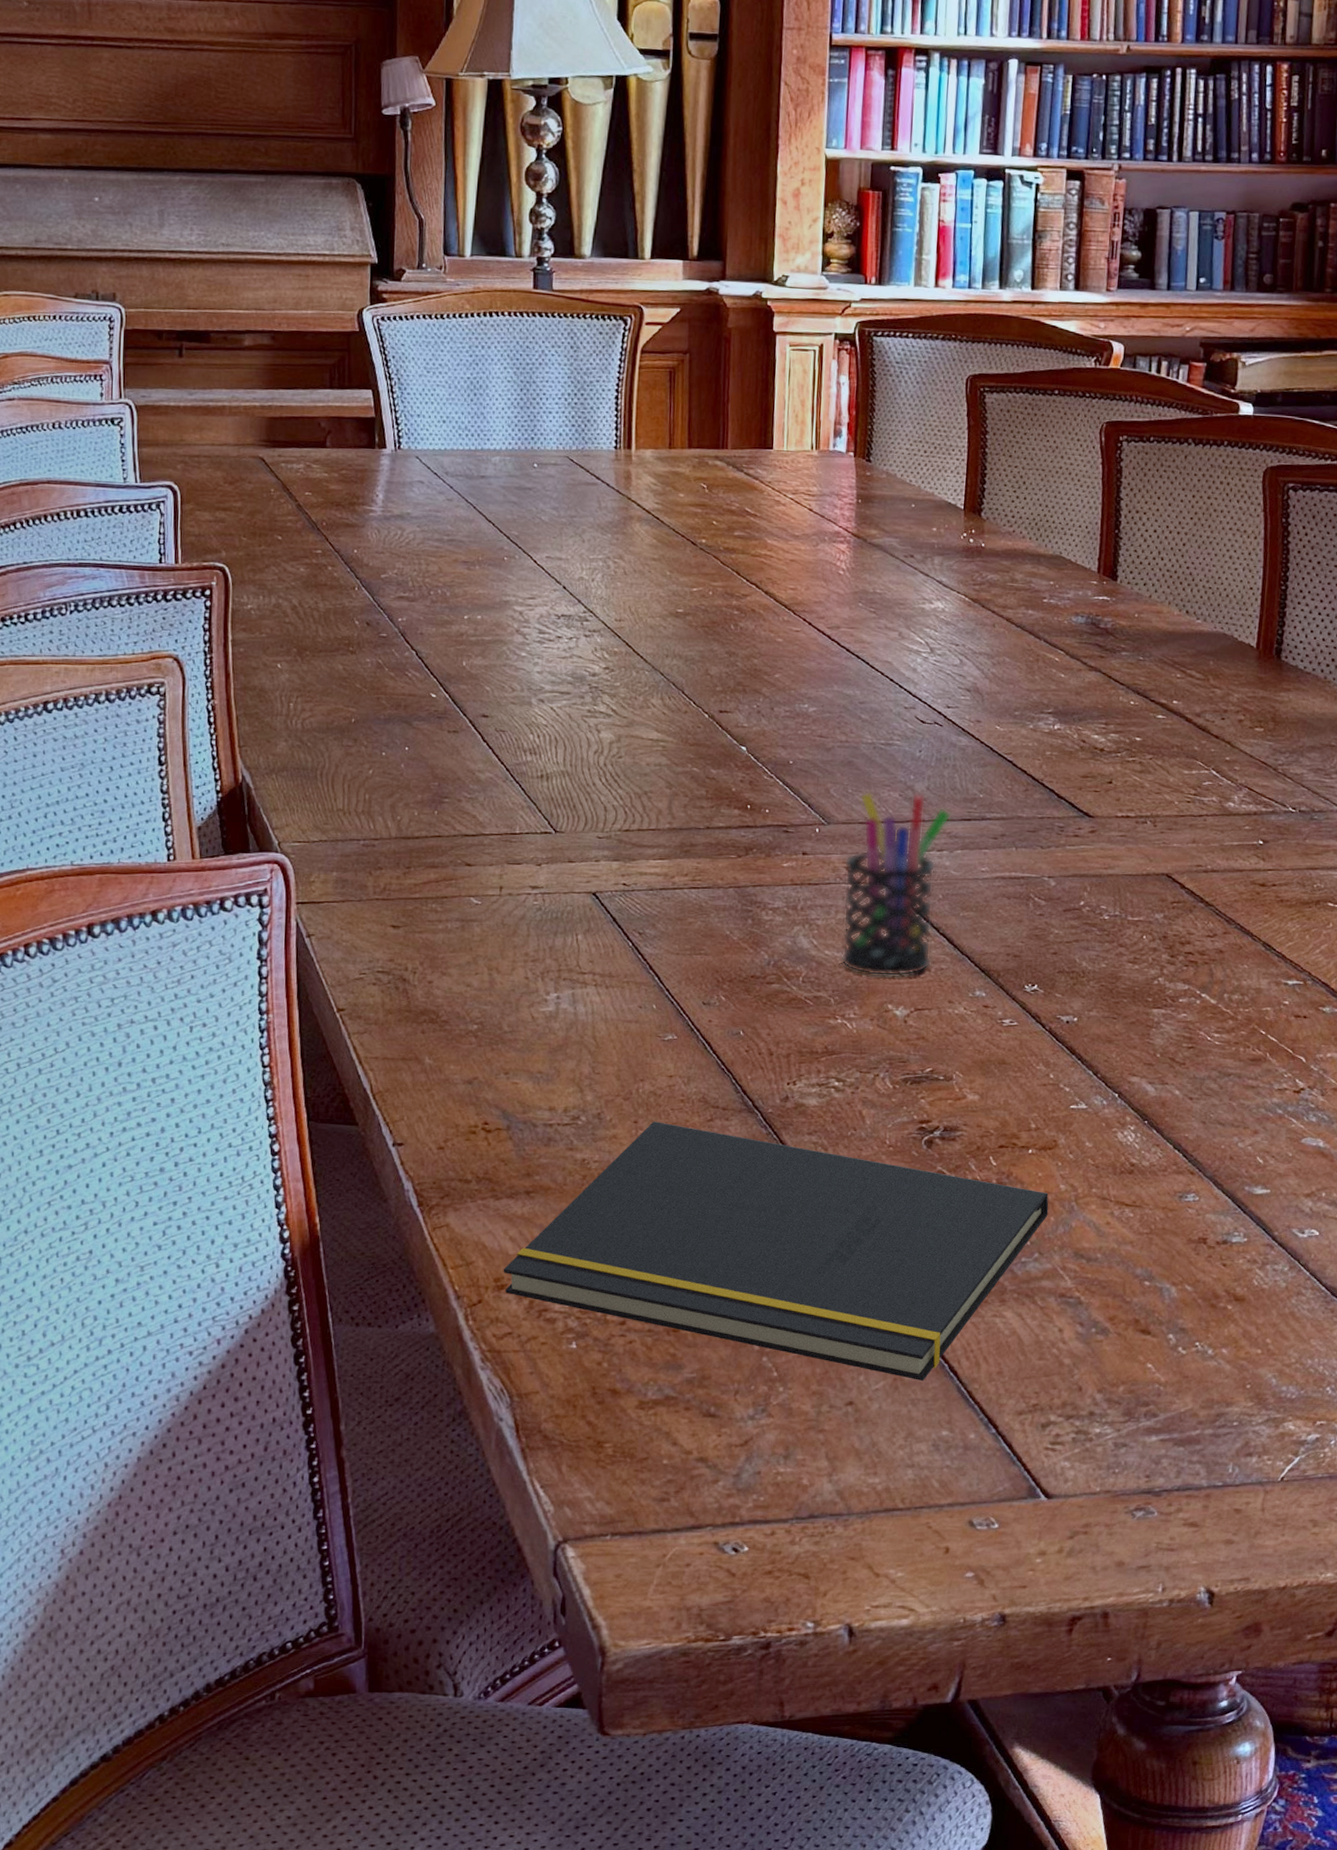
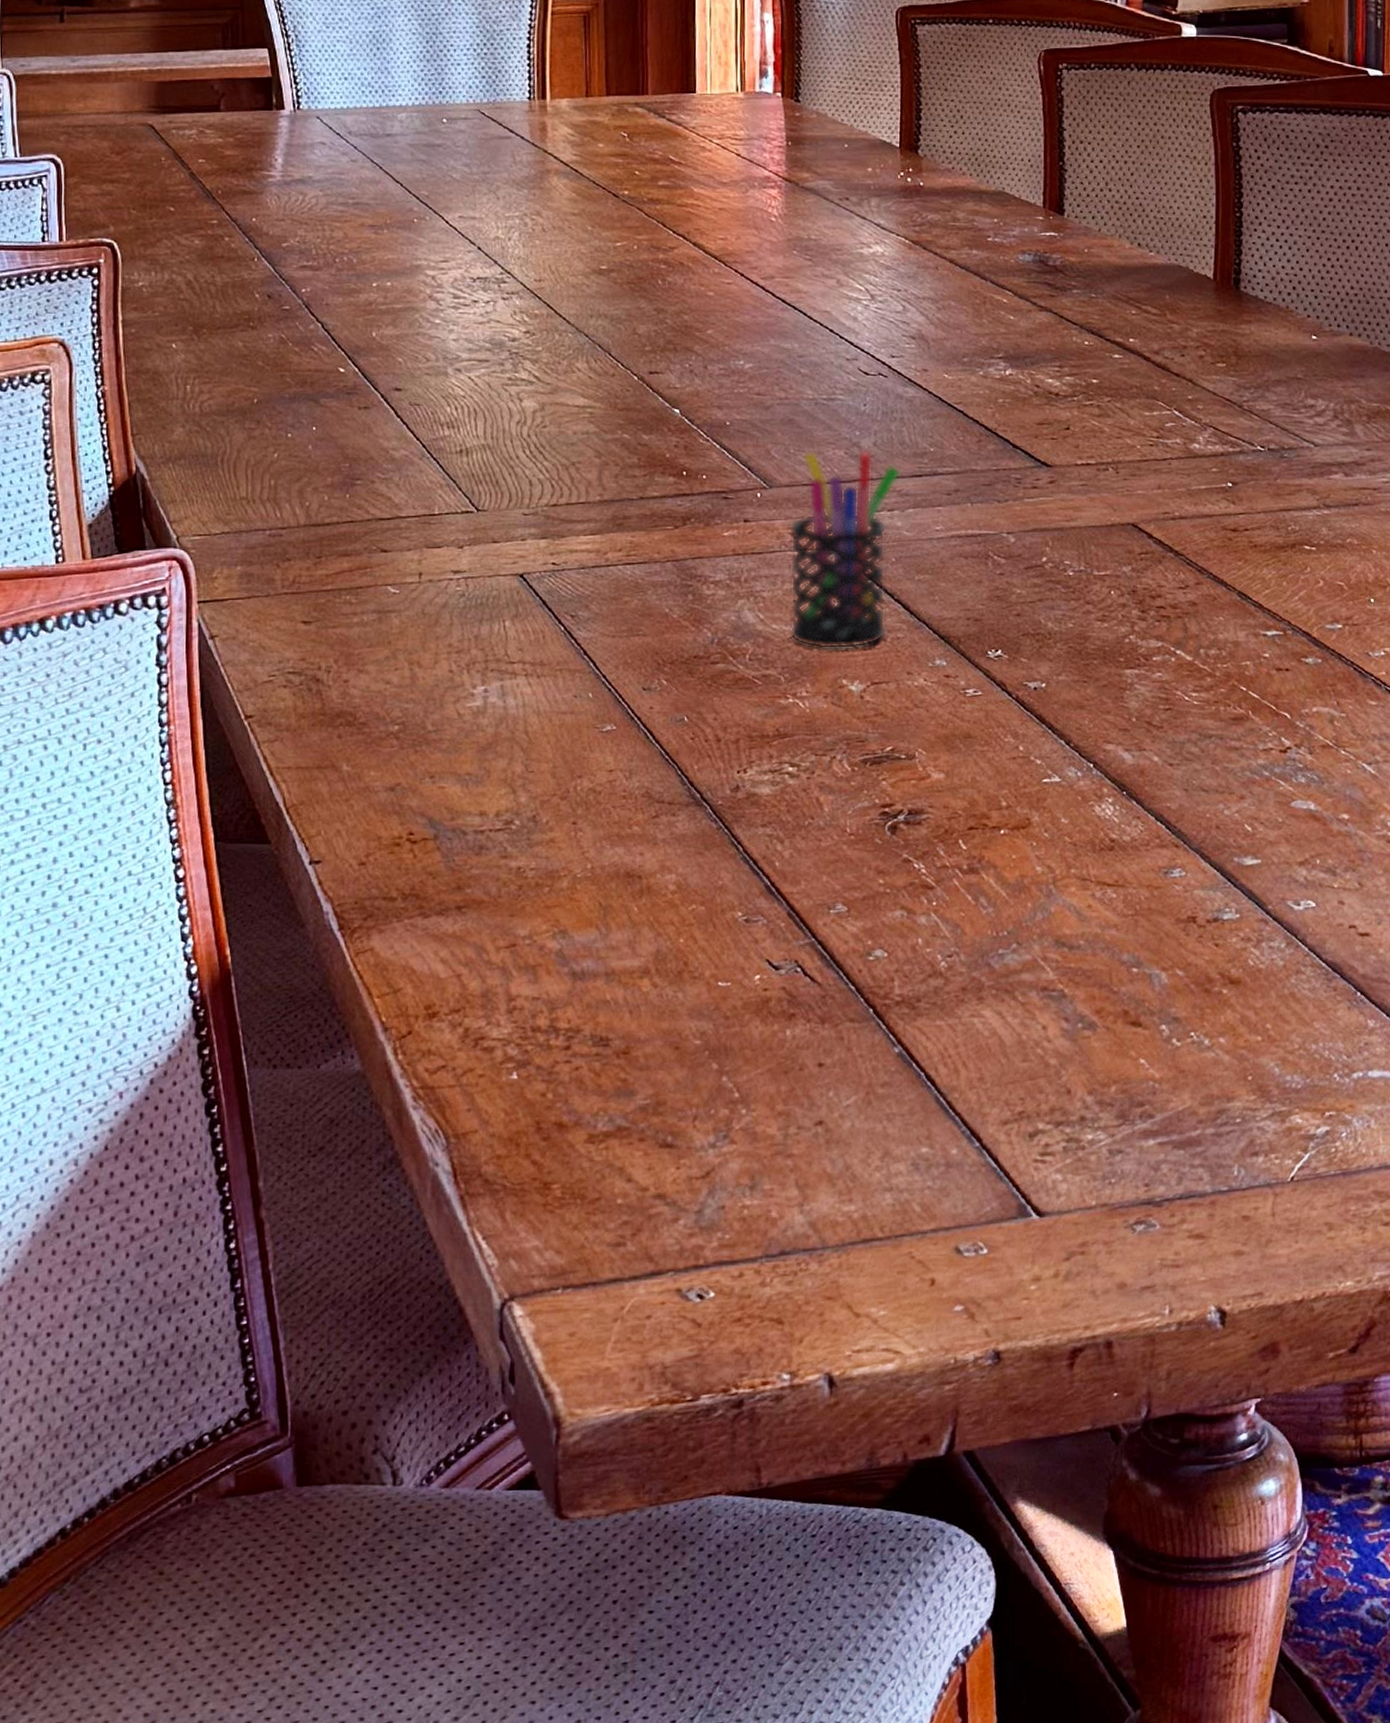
notepad: present [503,1121,1049,1381] -> none [434,821,1025,1093]

